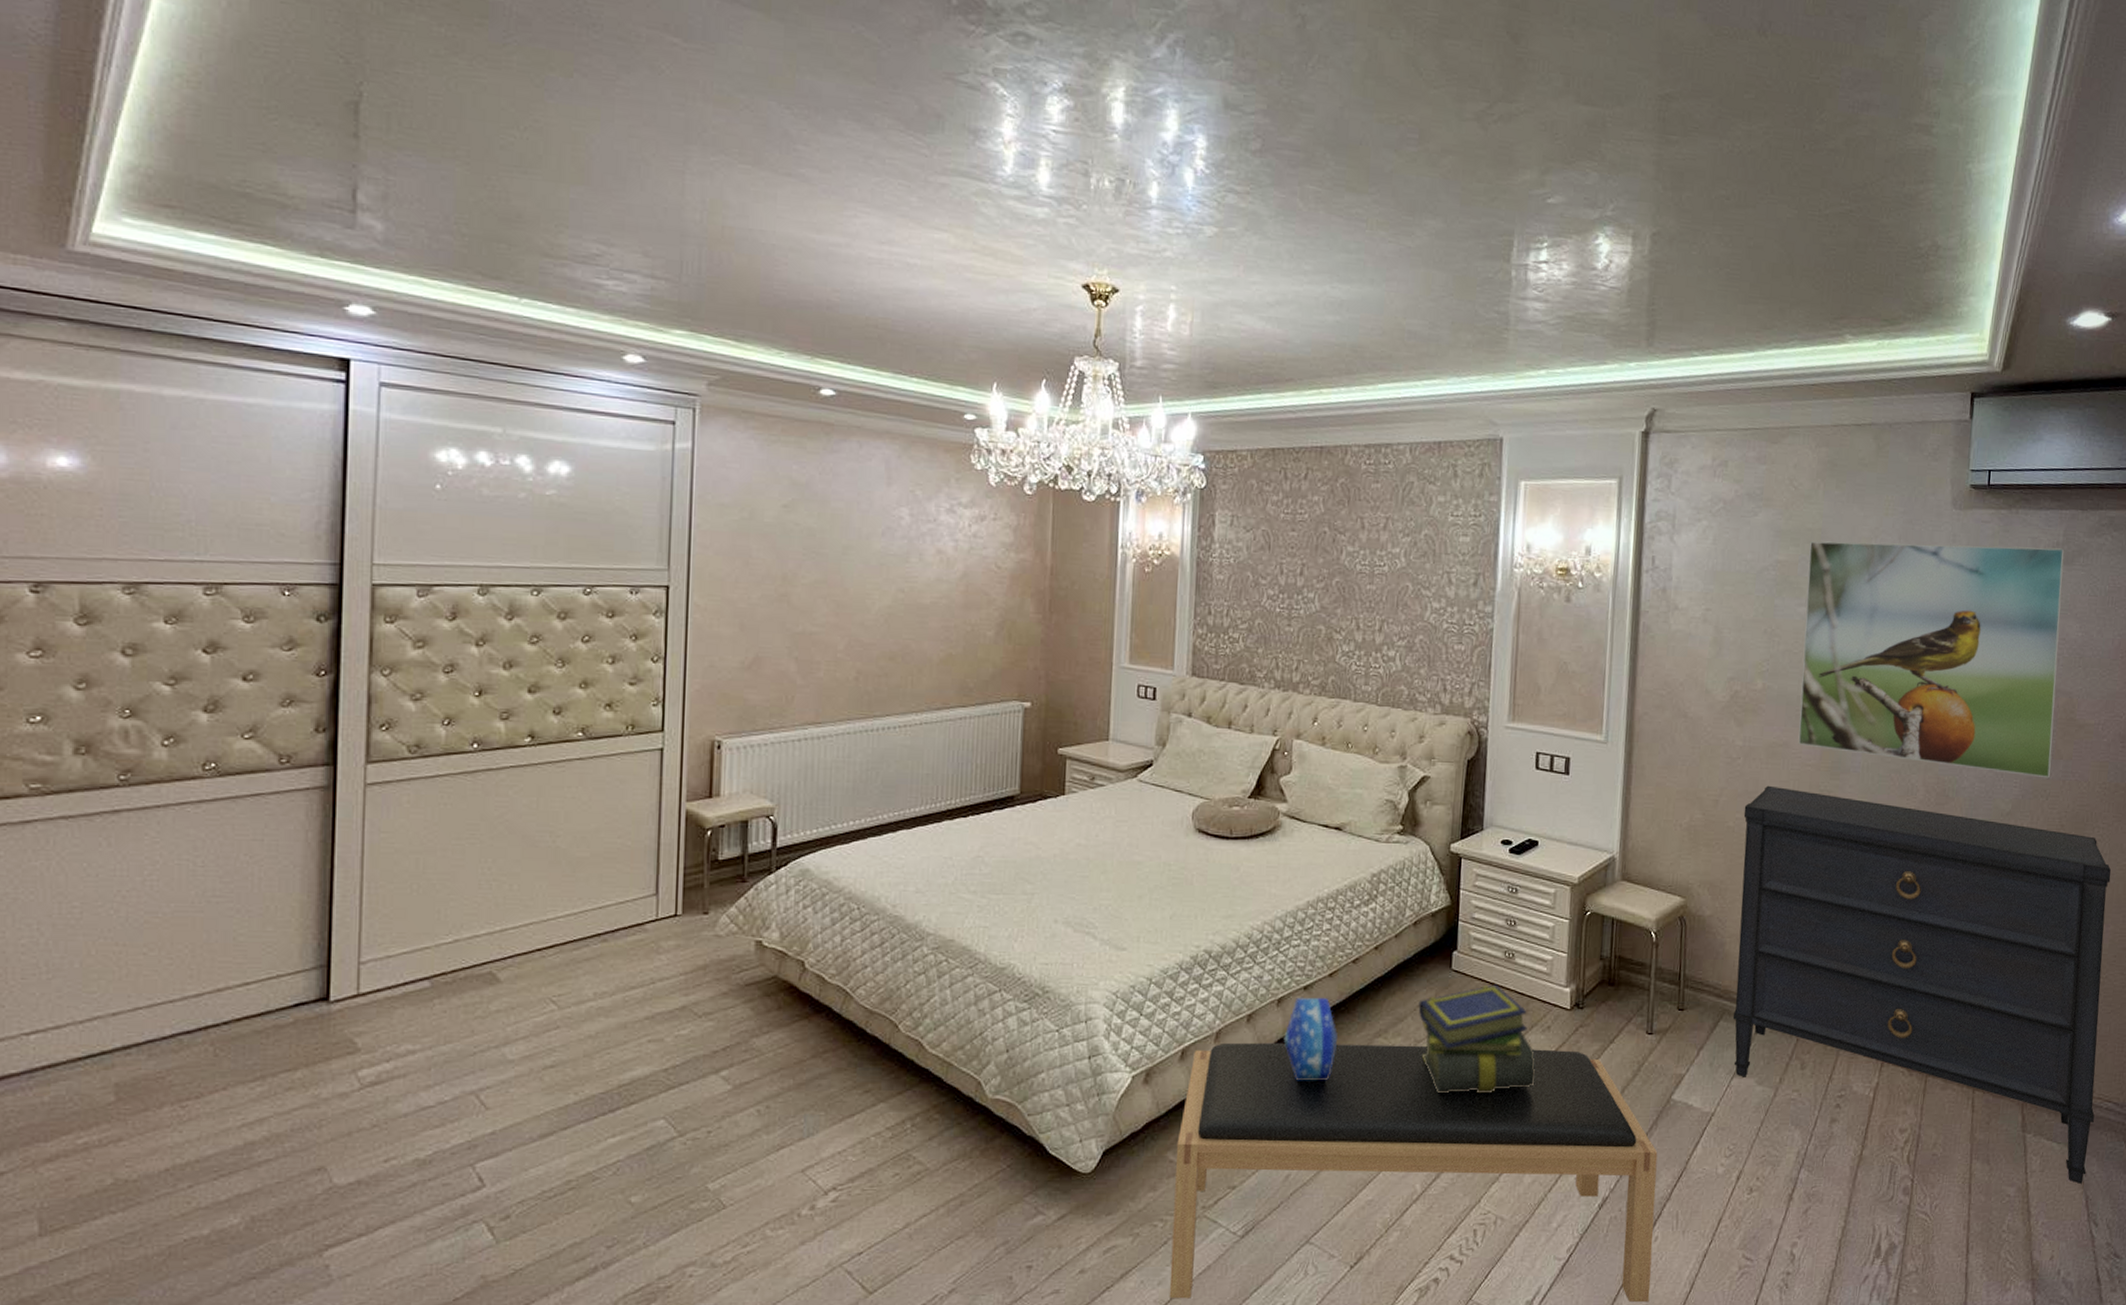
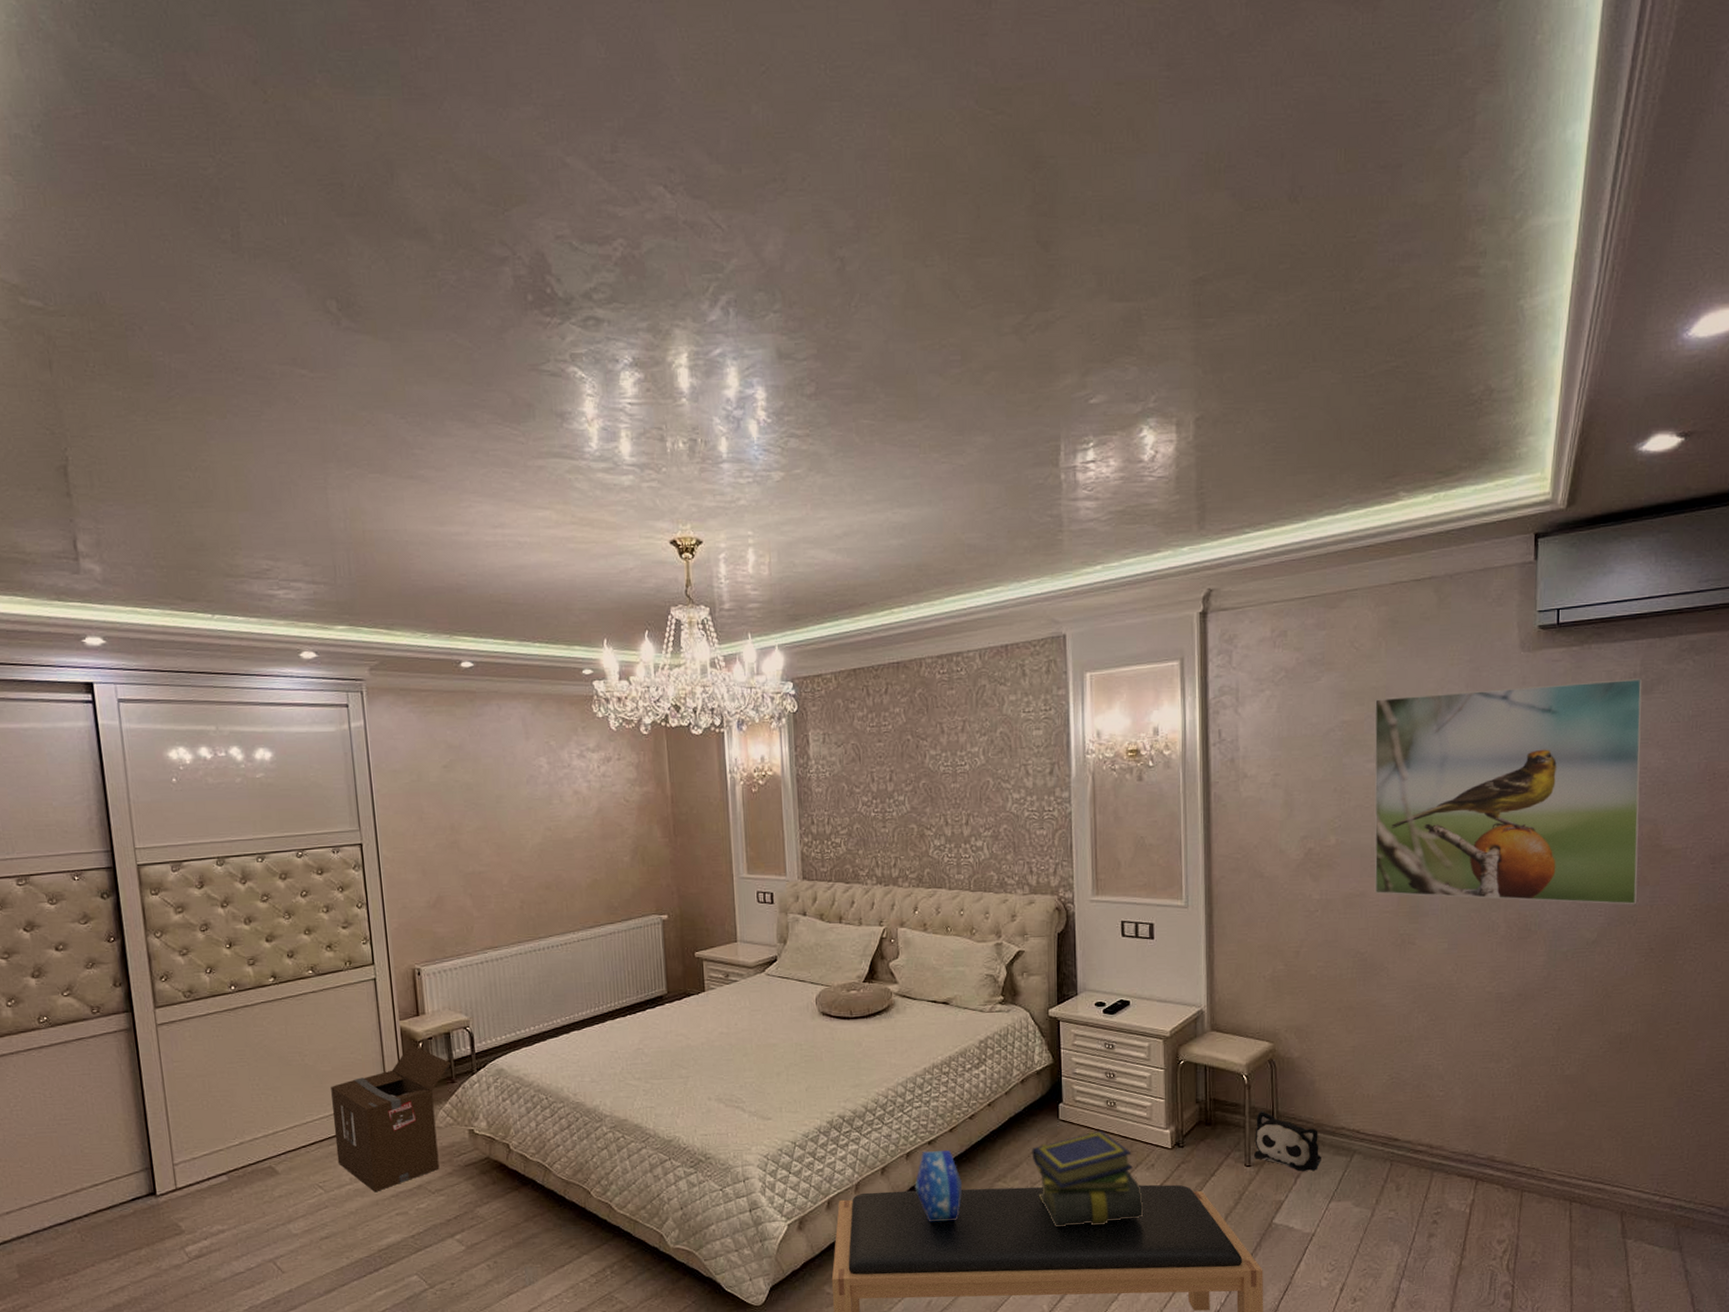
cardboard box: none [581,833,745,1013] -> present [331,1045,452,1193]
plush toy: none [1656,972,1727,1042] -> present [1253,1110,1321,1171]
dresser: present [1732,785,2111,1184] -> none [1325,934,1706,1283]

